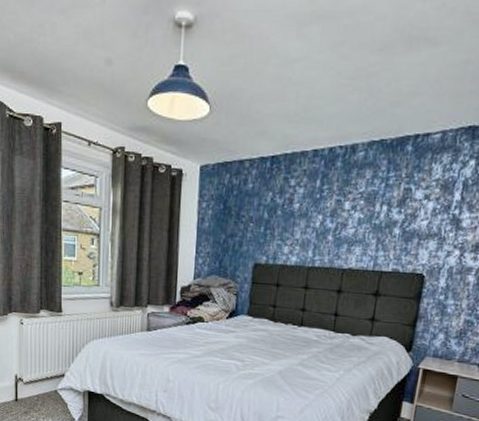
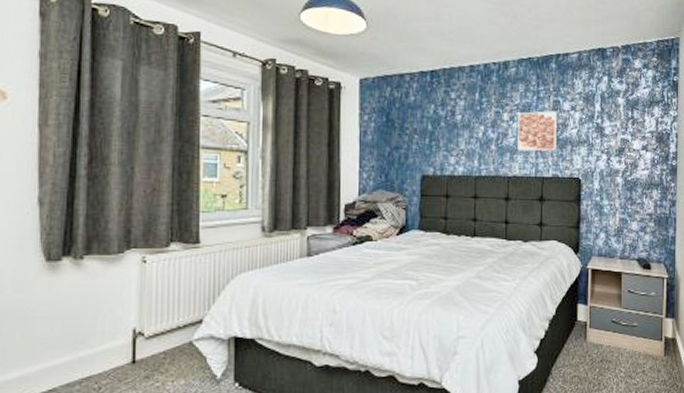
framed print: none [356,199,407,244] -> present [518,111,557,151]

